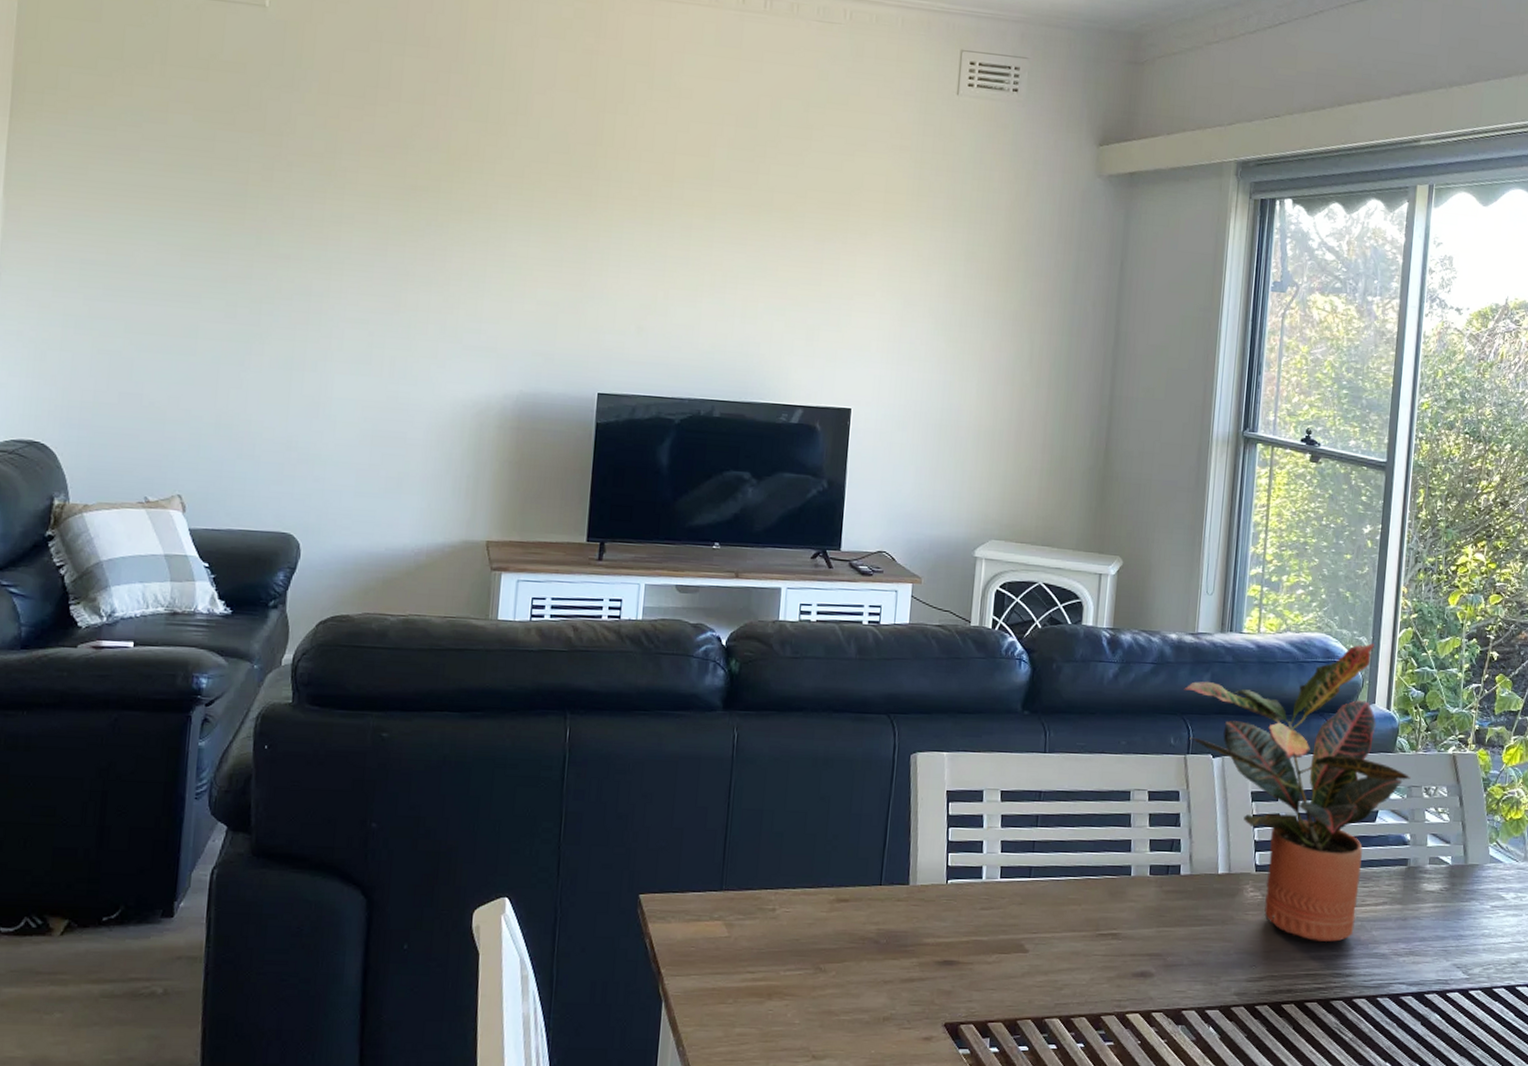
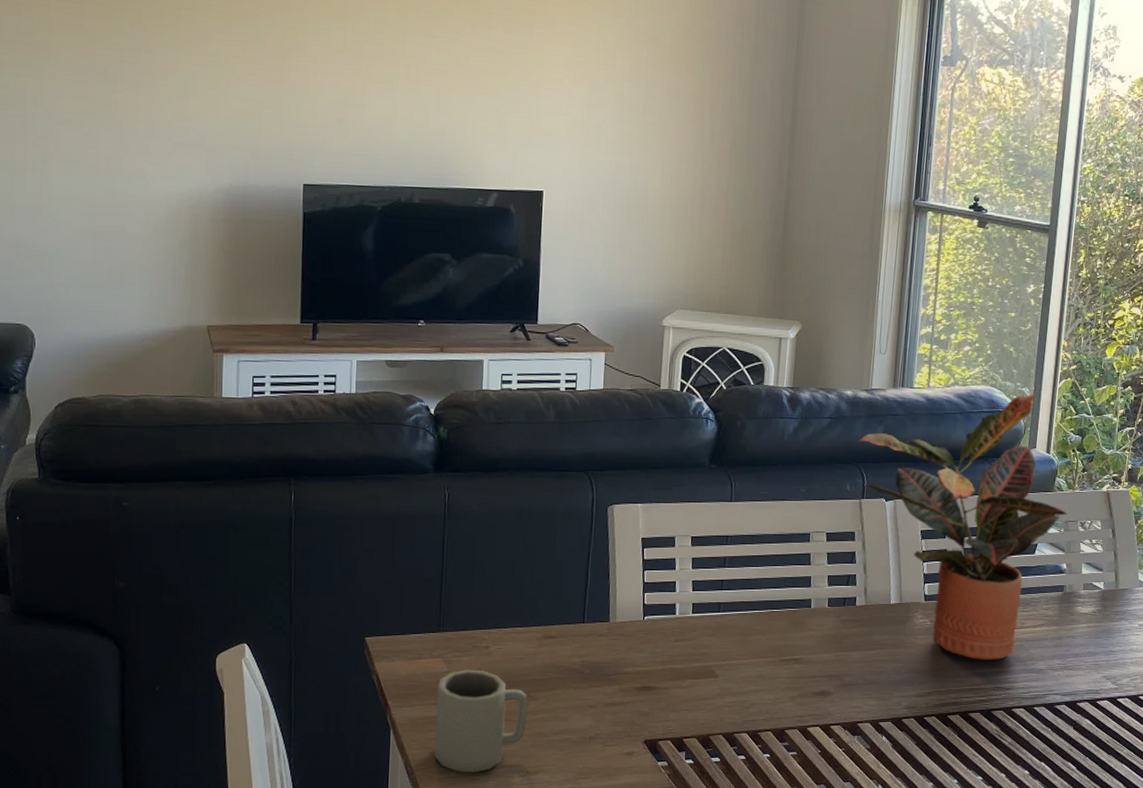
cup: none [710,934,817,1056] -> present [435,669,528,773]

